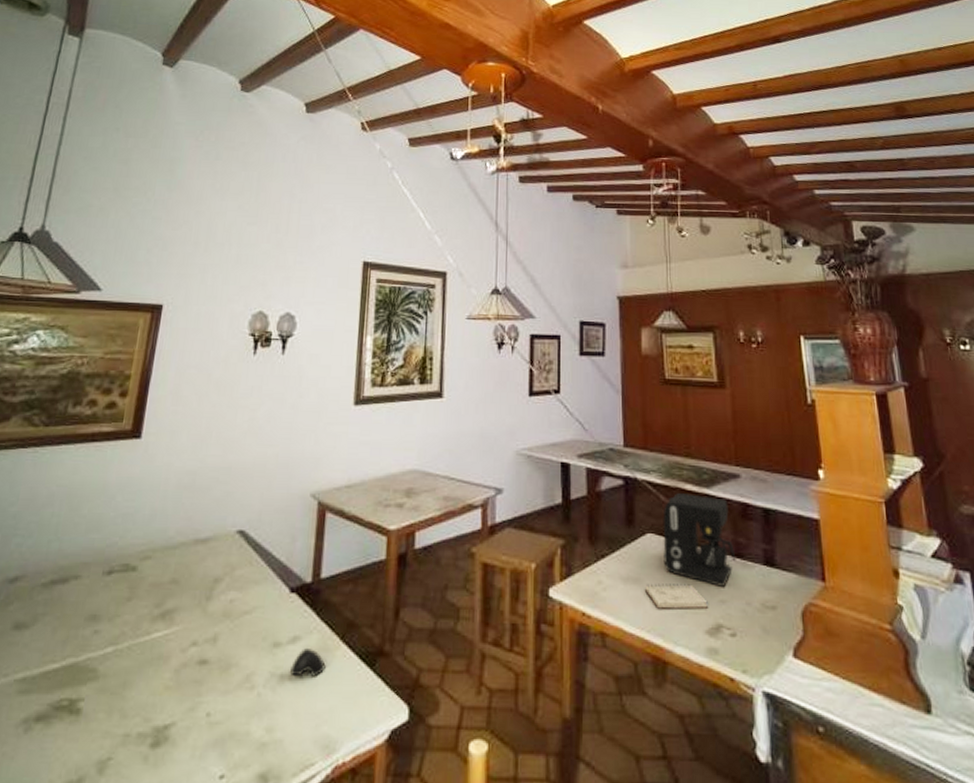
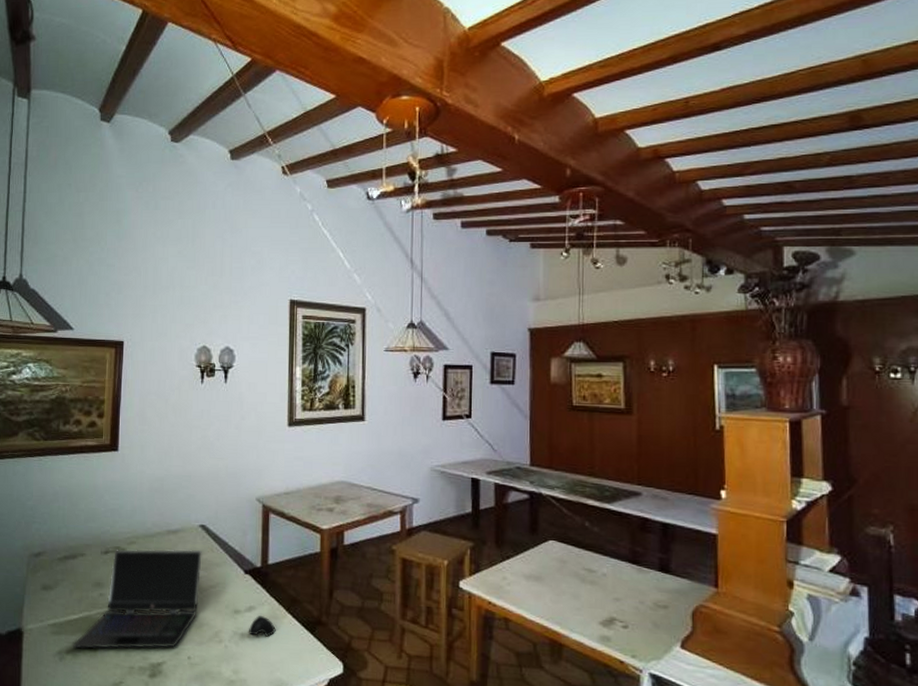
laptop computer: none [46,562,239,713] -> present [73,549,203,649]
notebook: present [645,583,708,610] -> none [546,581,603,604]
coffee maker: present [662,493,736,587] -> none [563,507,632,587]

